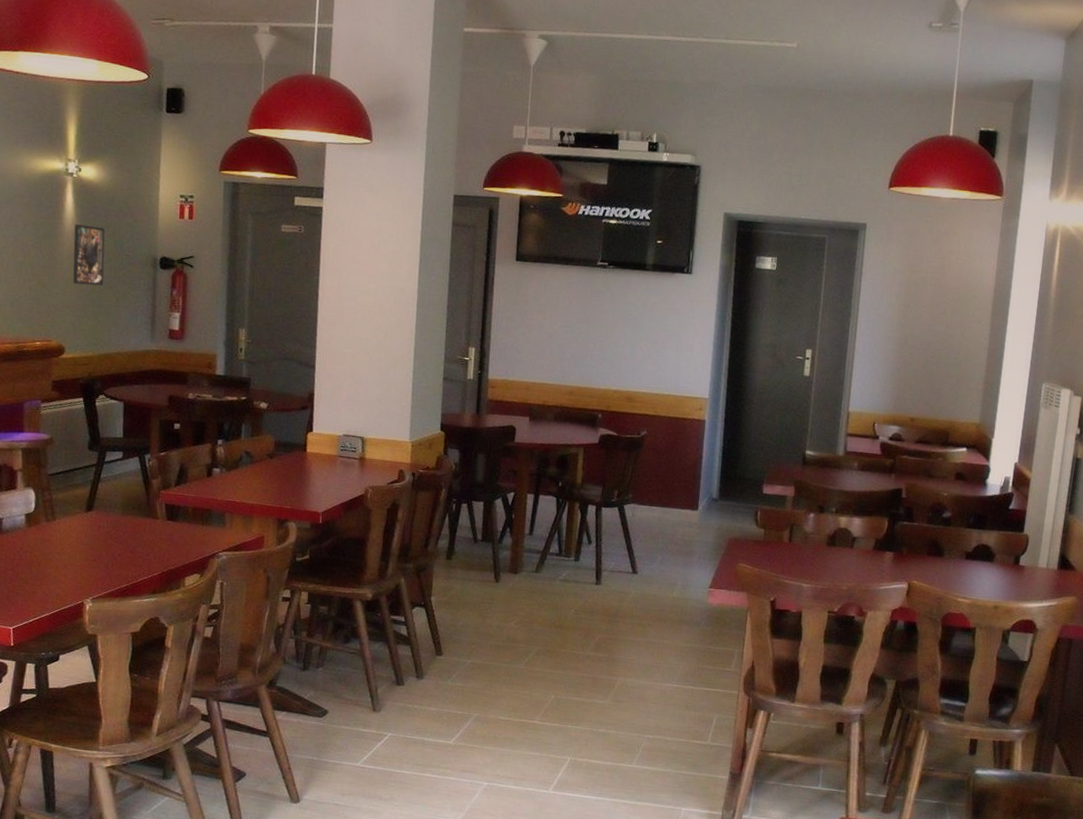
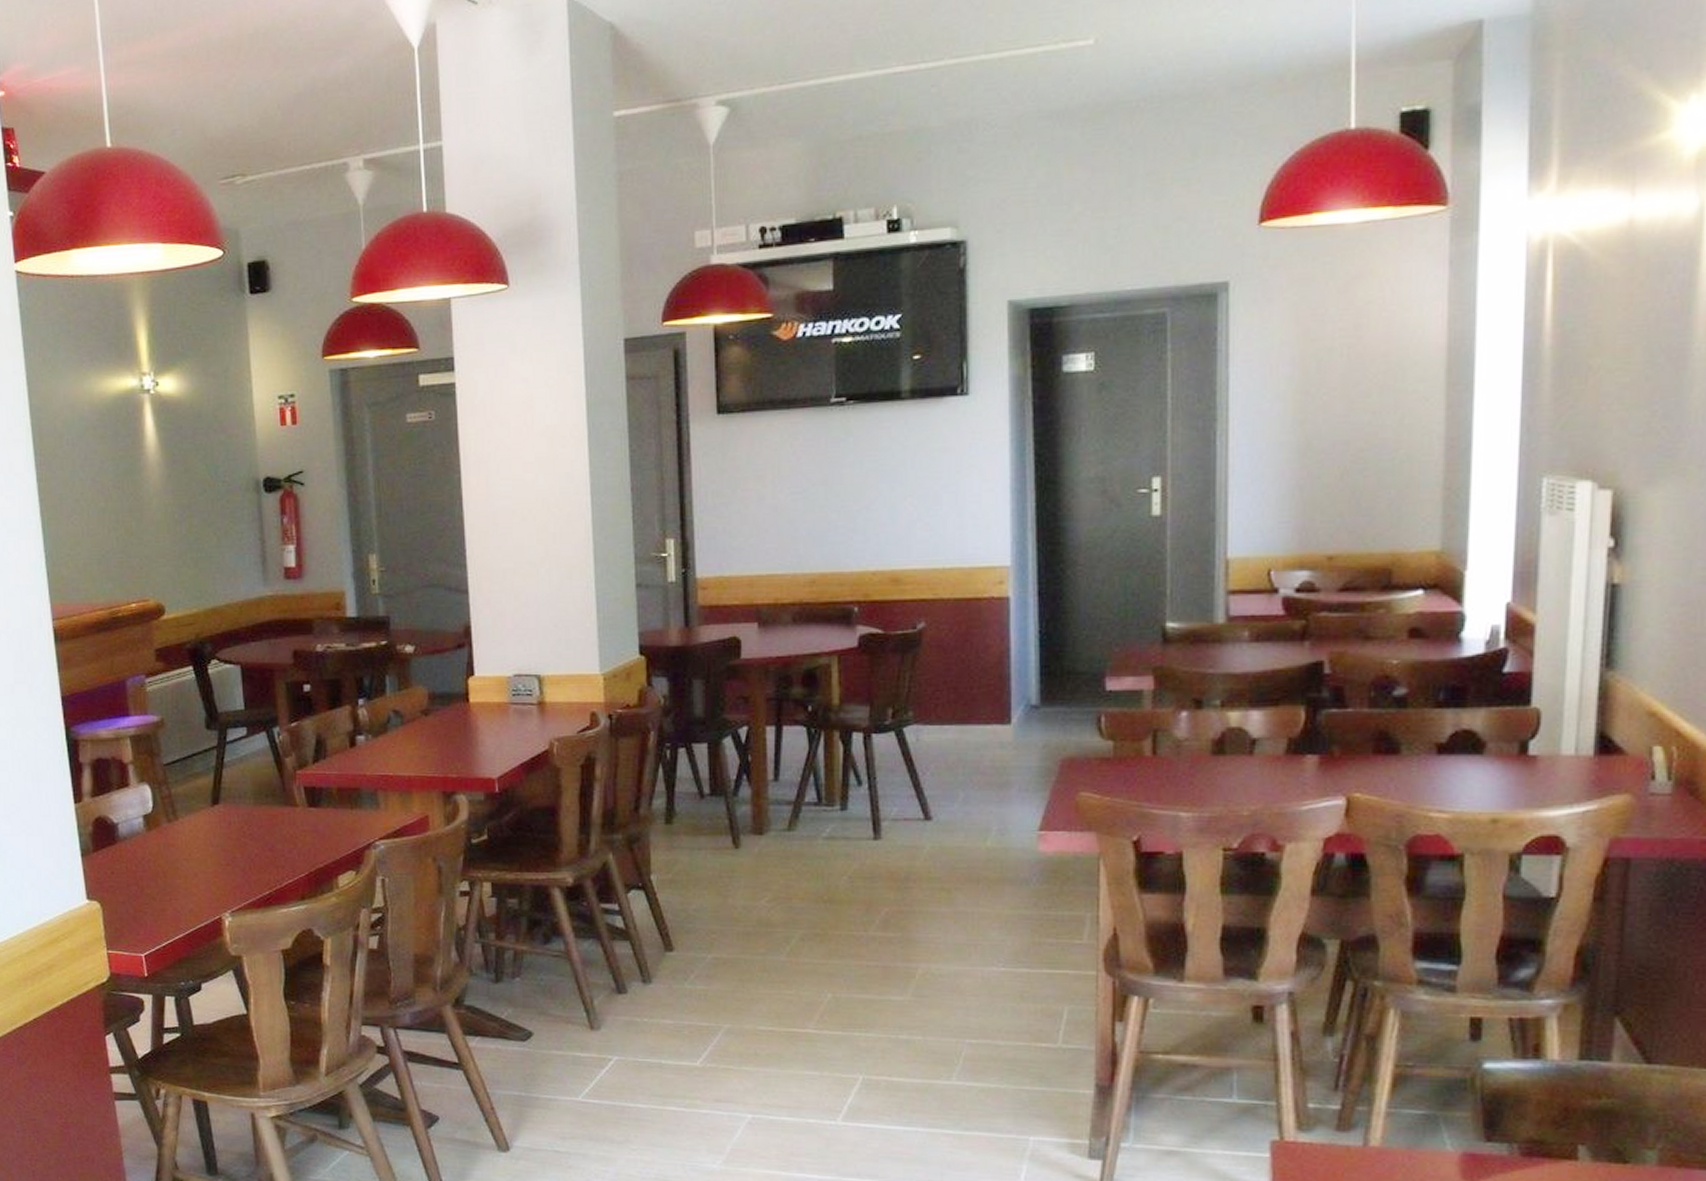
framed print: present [73,224,105,286] -> none [159,451,200,526]

